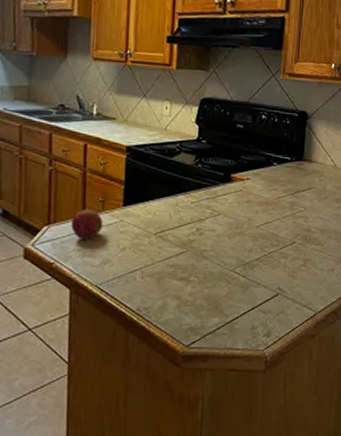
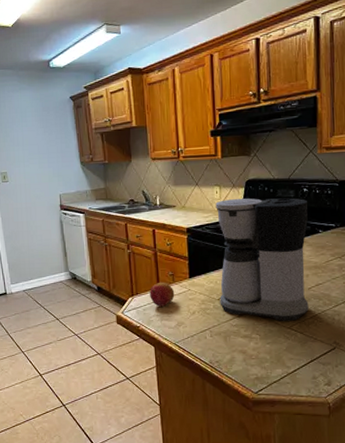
coffee maker: none [156,117,266,262] -> present [215,198,309,321]

